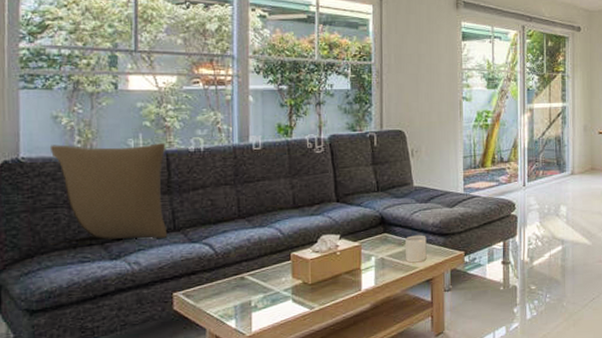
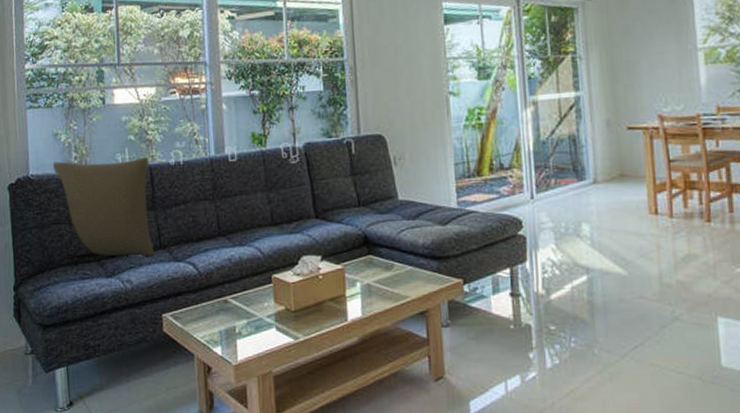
mug: present [405,235,427,263] -> none [393,258,419,291]

